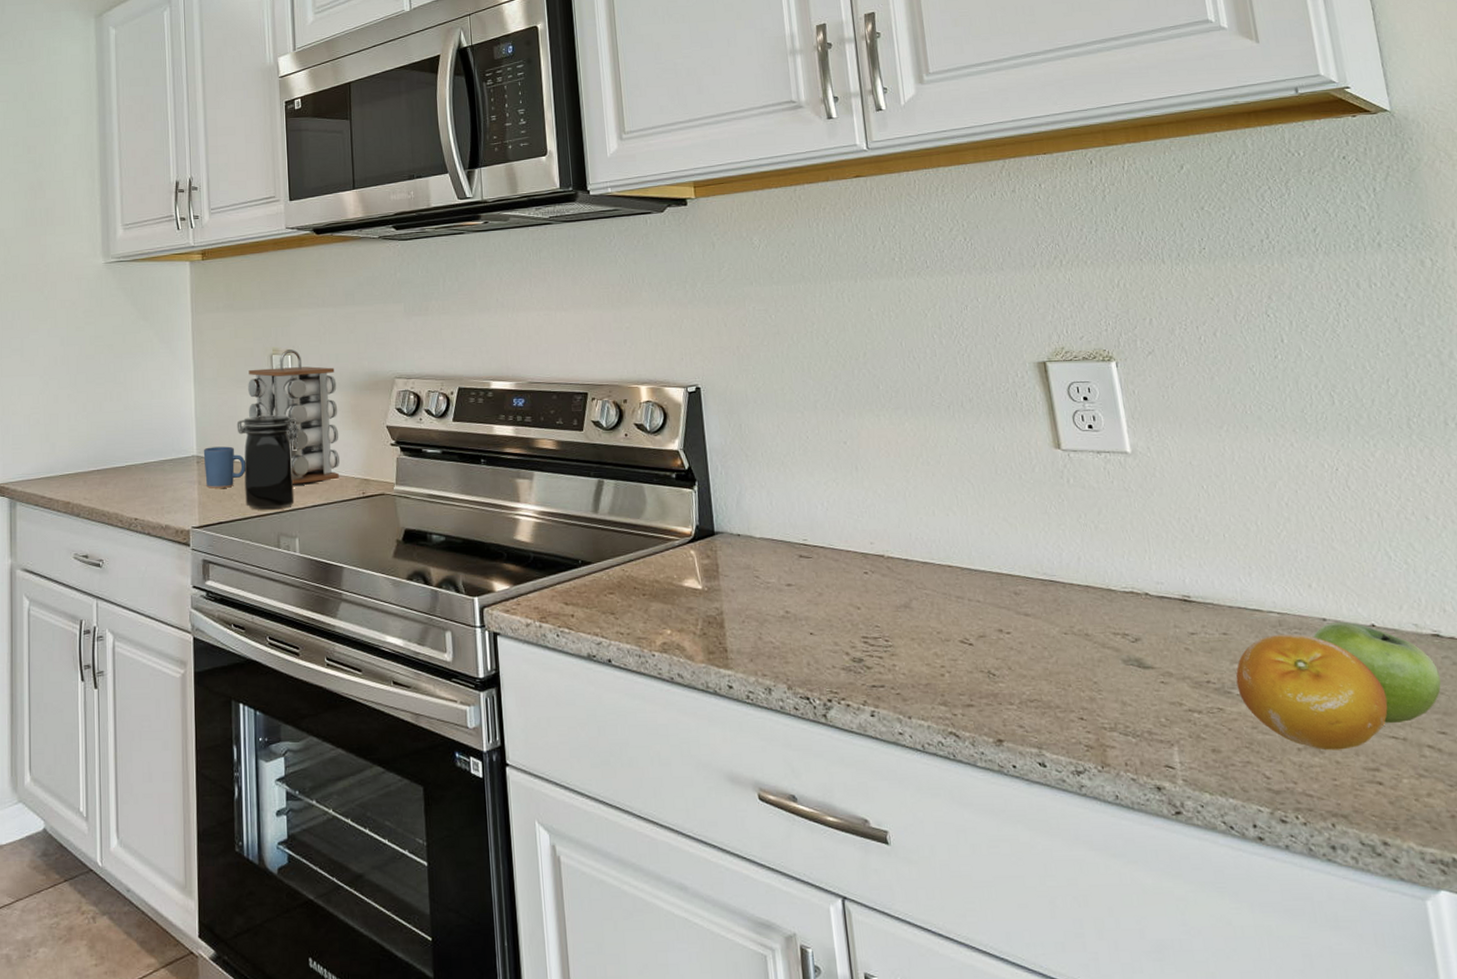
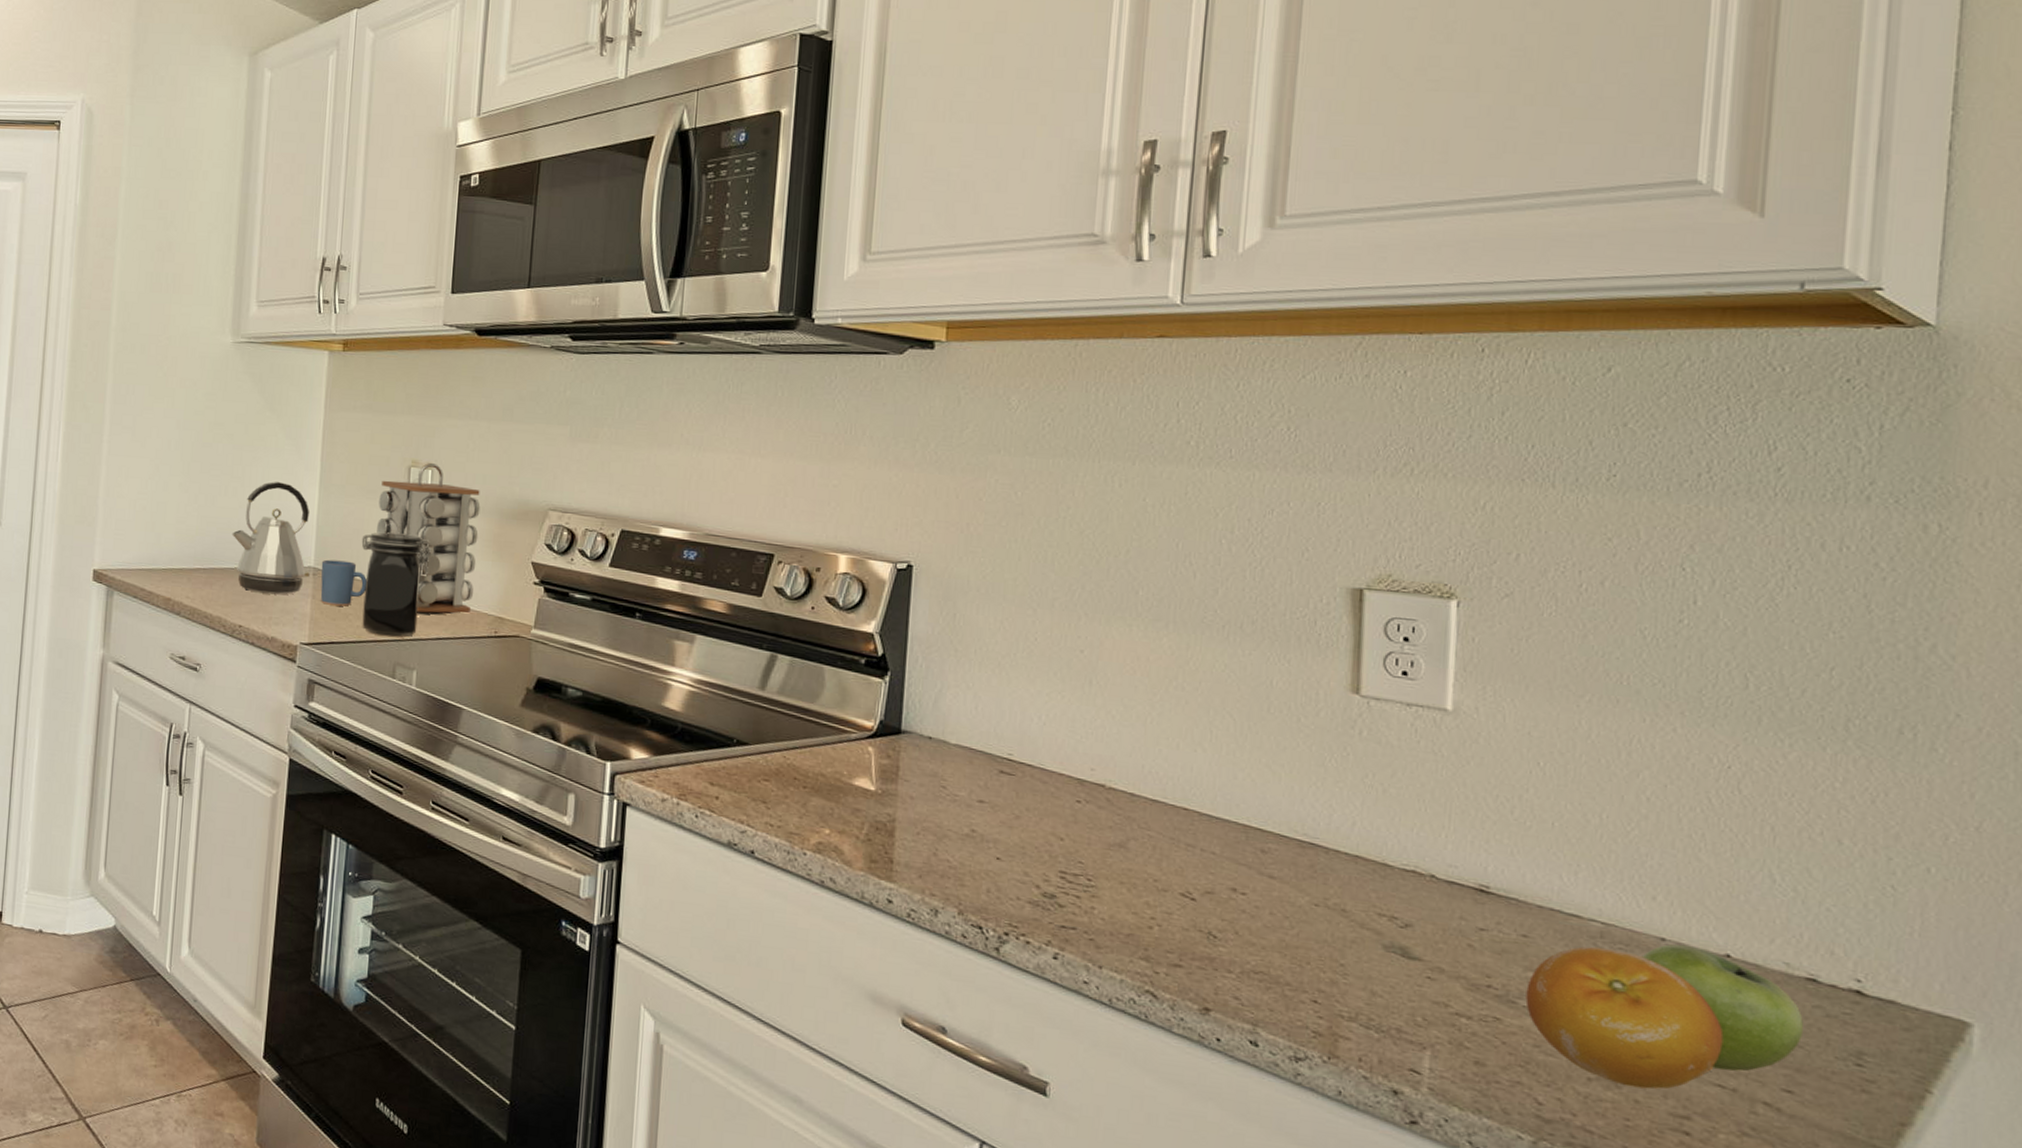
kettle: none [120,382,194,486] -> present [232,482,310,595]

